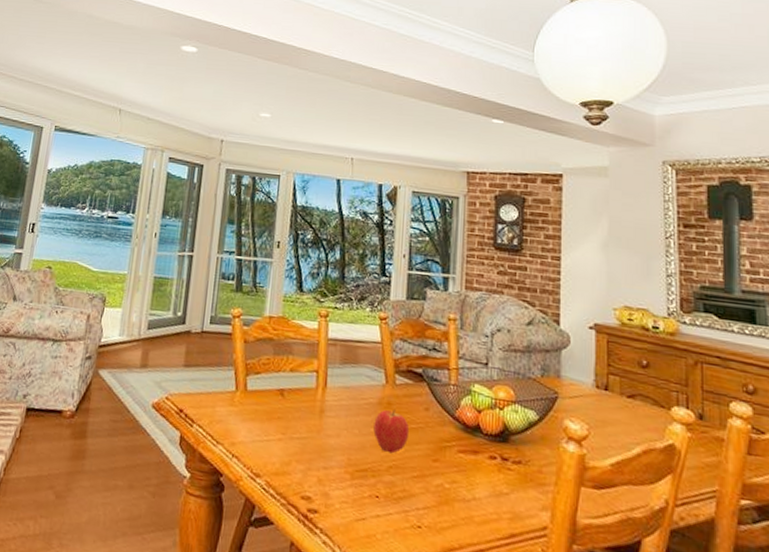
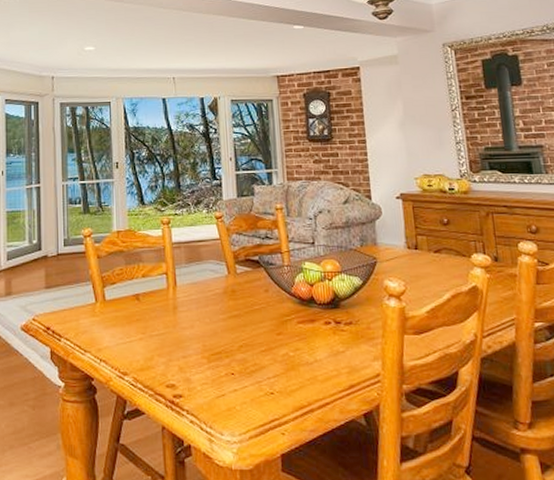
apple: present [373,410,410,454] -> none [222,296,254,335]

